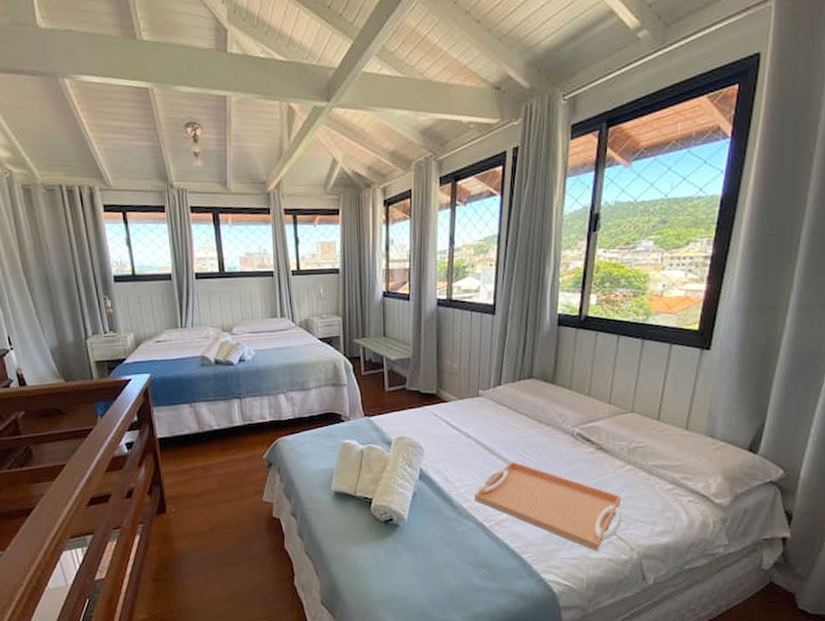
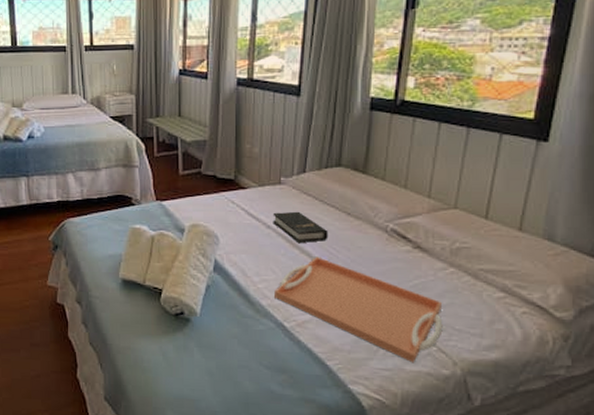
hardback book: none [472,421,522,450] -> present [273,211,328,244]

